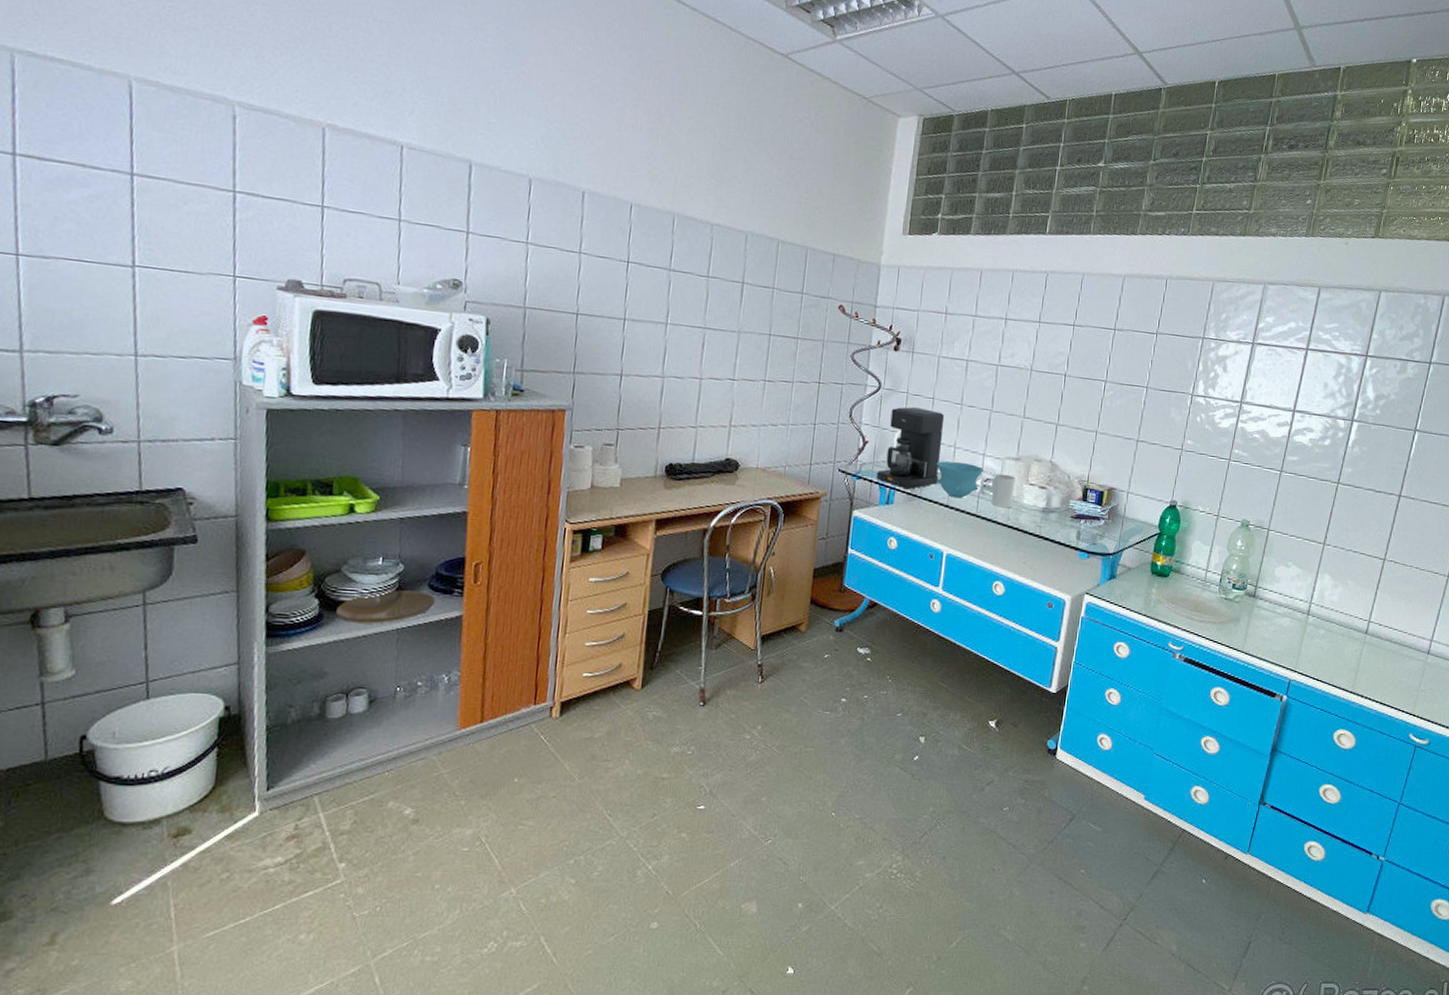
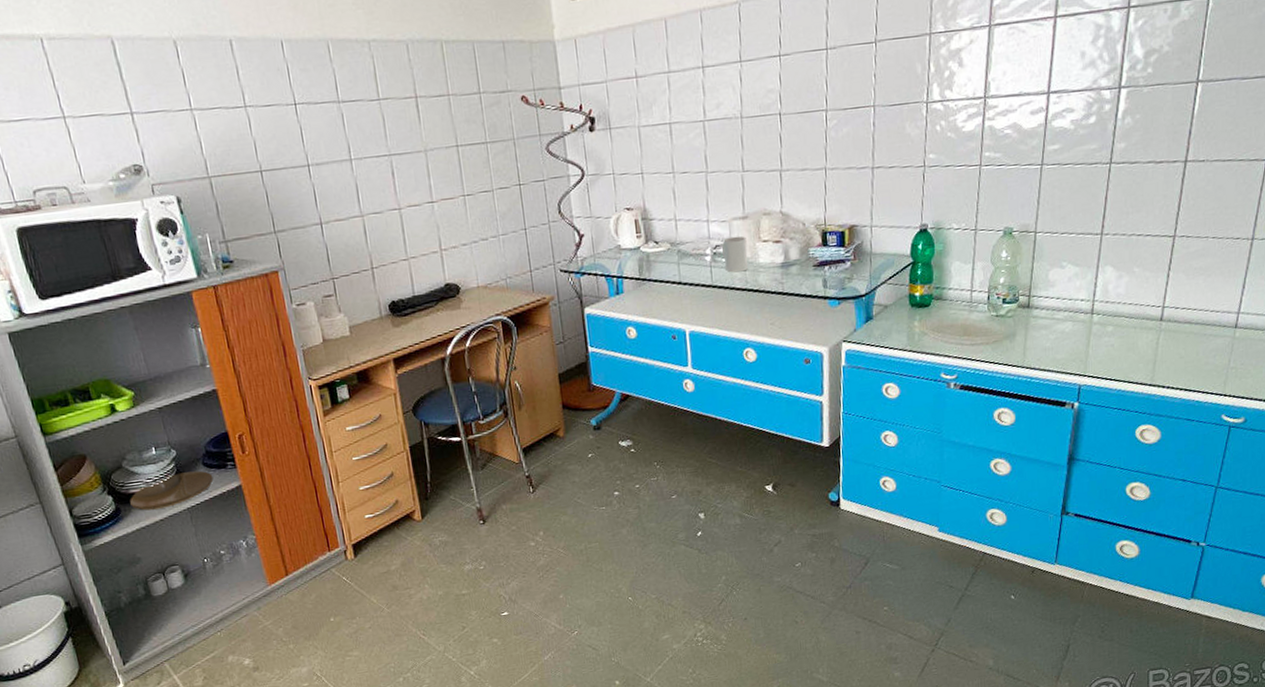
coffee maker: present [876,407,945,489] -> none [600,186,666,275]
bowl: present [936,461,984,499] -> none [659,233,711,273]

